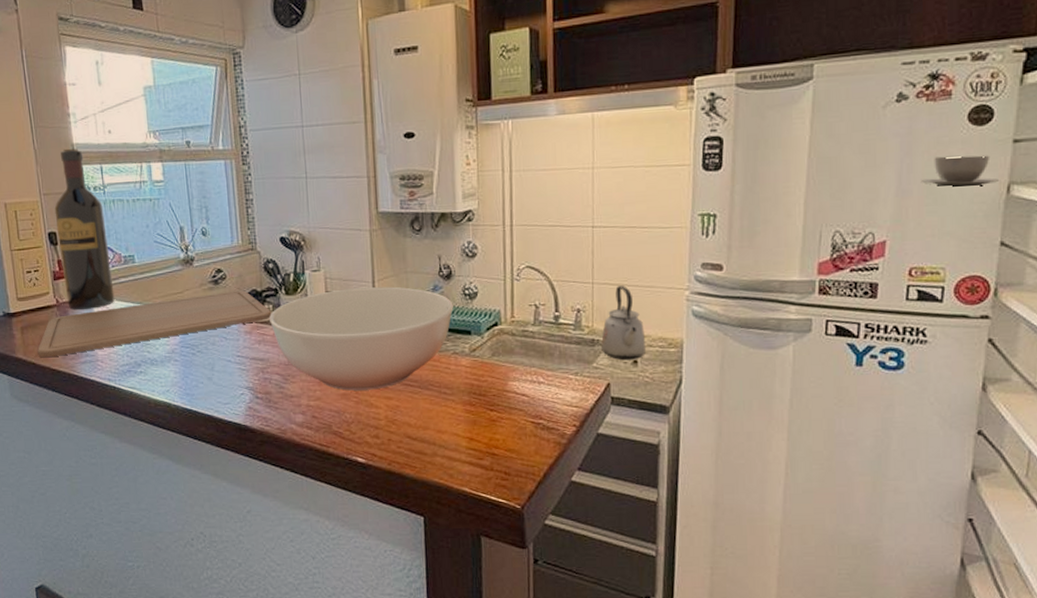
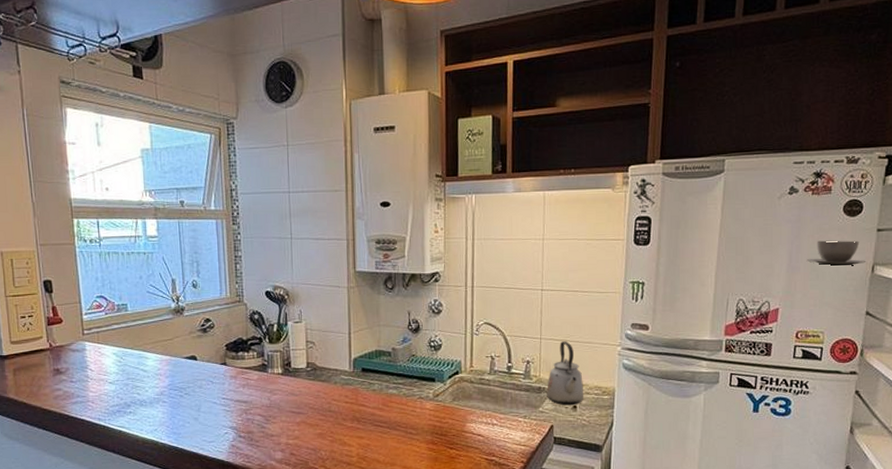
chopping board: present [38,290,272,358] -> none [29,338,256,398]
wine bottle: present [54,148,115,310] -> none [50,203,107,353]
bowl: present [268,286,454,391] -> none [253,338,420,431]

